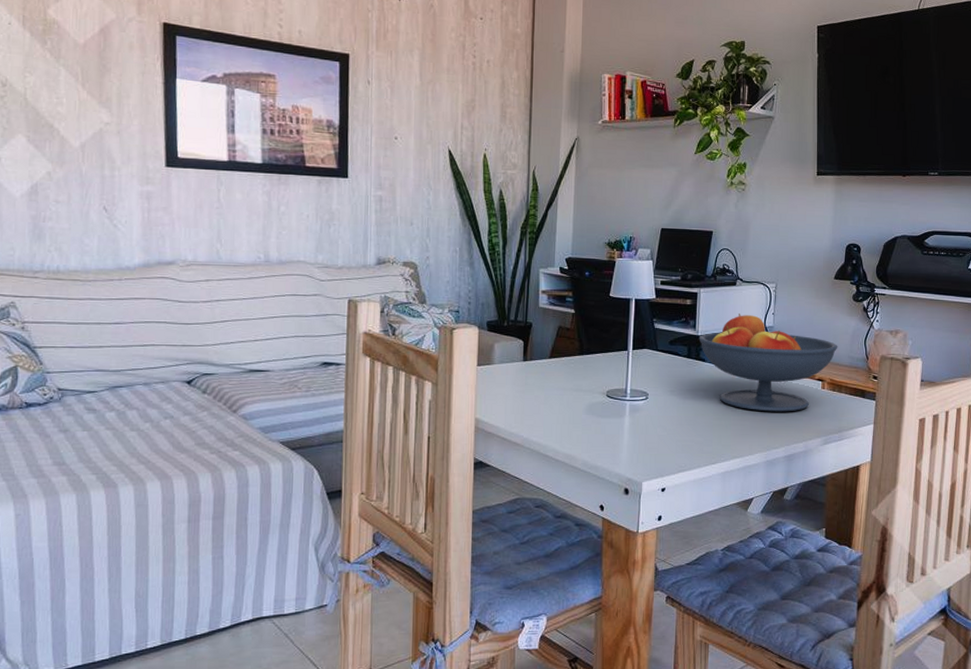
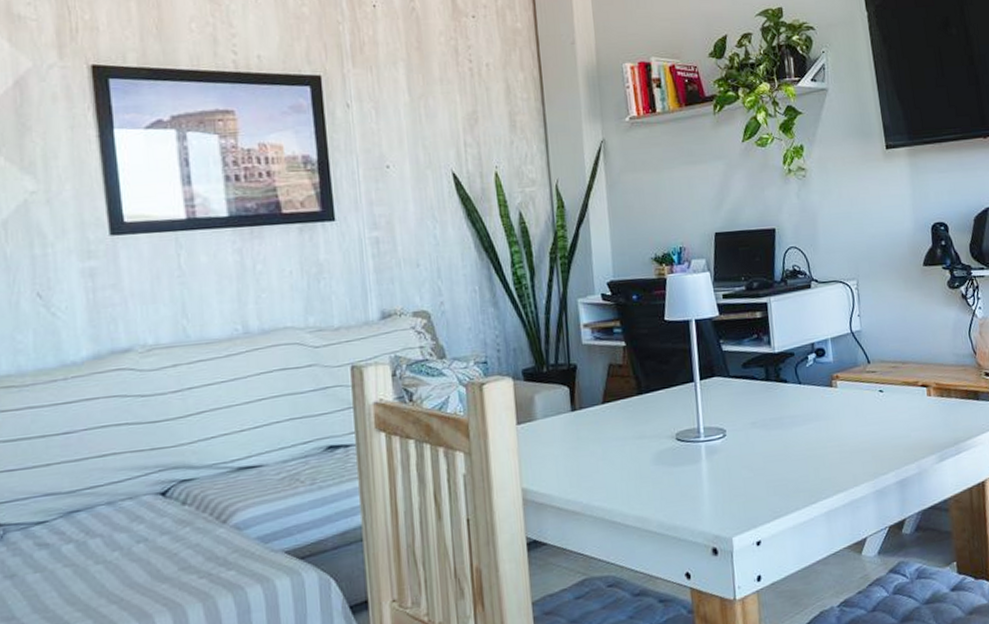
fruit bowl: present [698,314,838,412] -> none [776,320,940,433]

